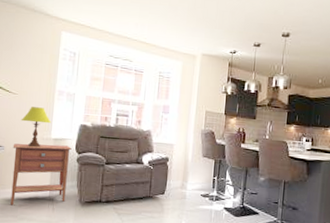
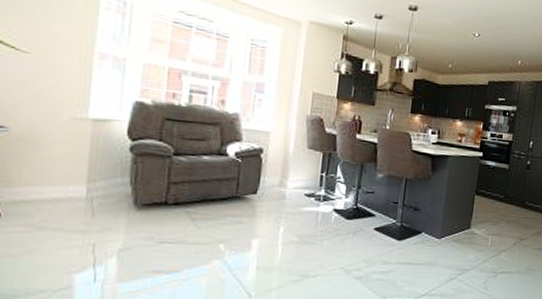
nightstand: present [10,143,72,206] -> none [21,123,122,210]
table lamp: present [21,107,51,148] -> none [37,72,88,131]

